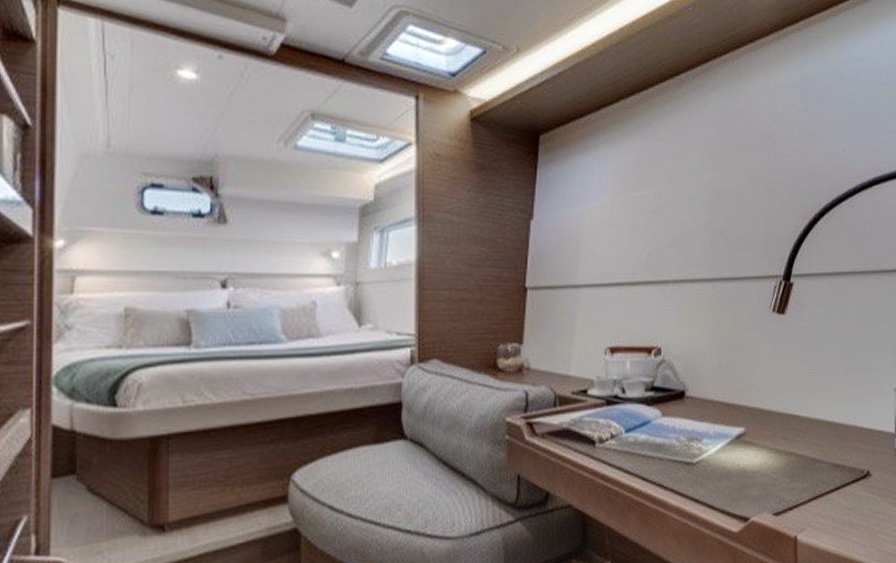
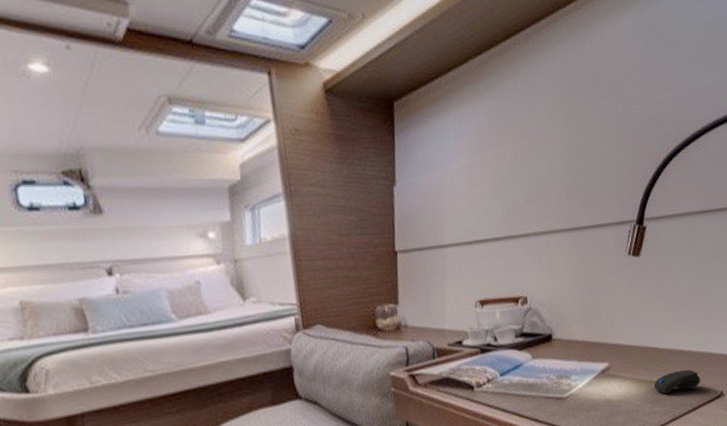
computer mouse: none [793,443,845,469] -> present [653,369,701,394]

